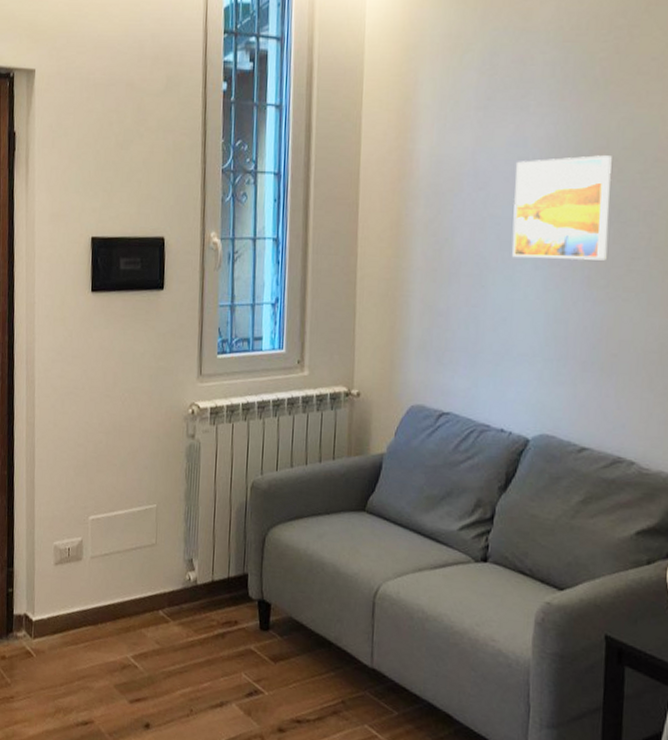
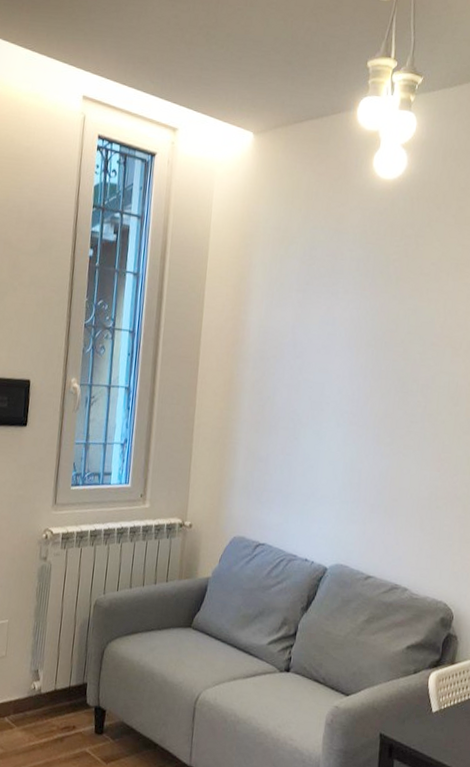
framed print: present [512,155,612,261] -> none [320,336,399,422]

